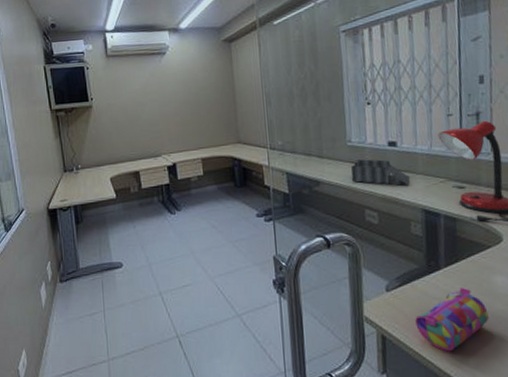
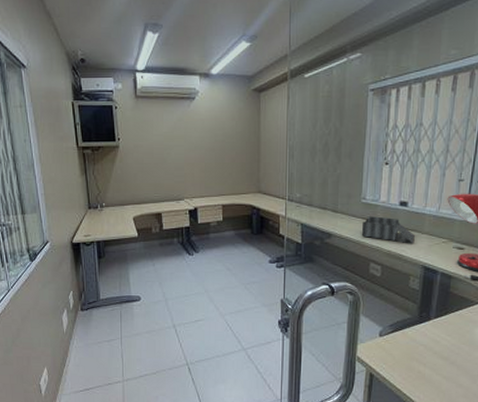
pencil case: present [415,287,489,352] -> none [401,336,466,390]

